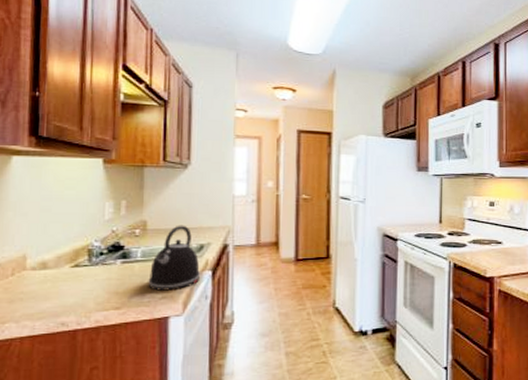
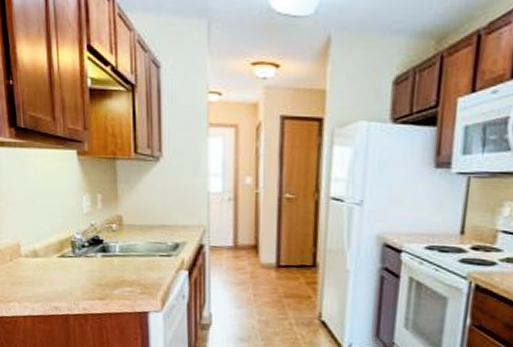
kettle: present [148,225,201,291] -> none [127,221,177,287]

